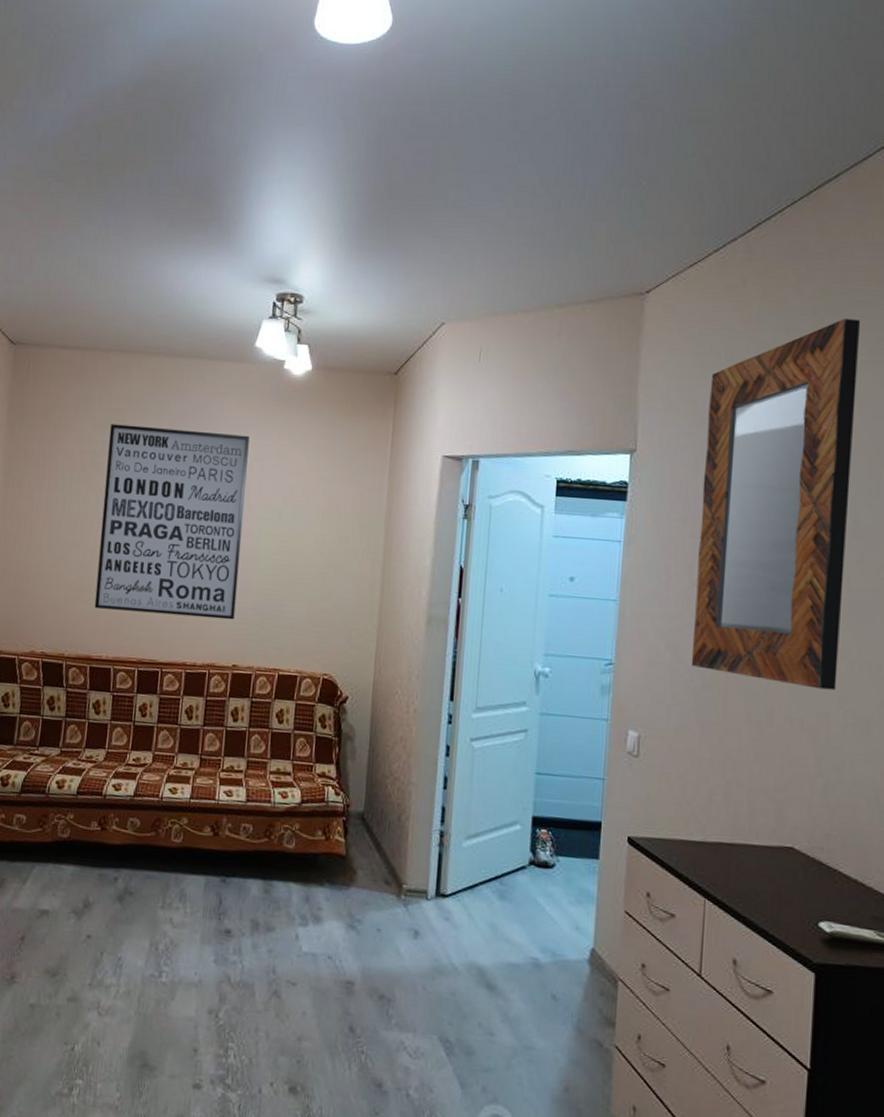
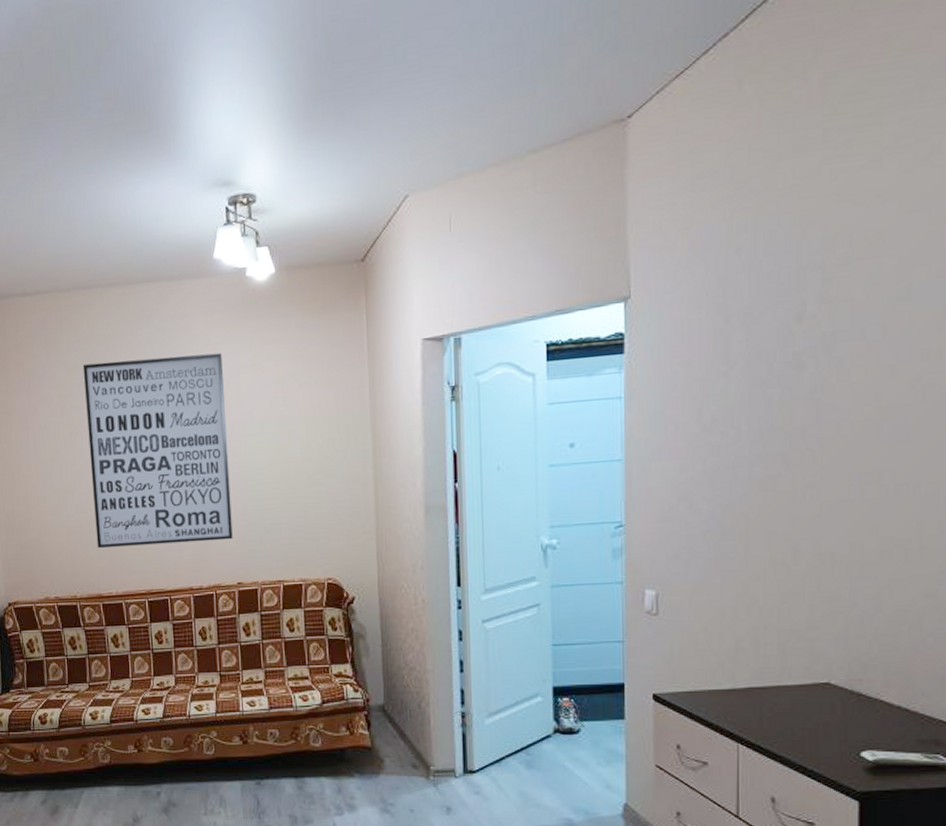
home mirror: present [691,319,861,690] -> none [707,101,882,519]

